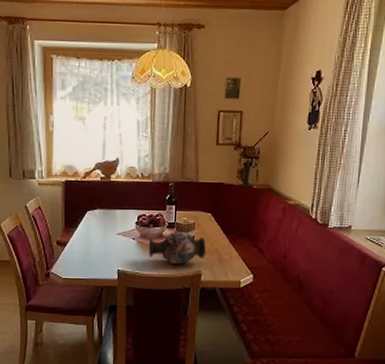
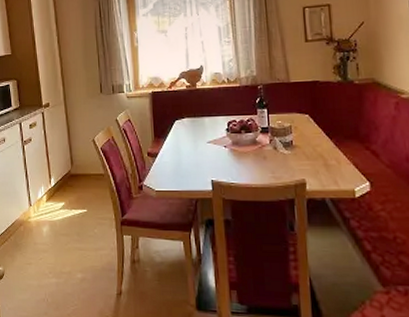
decorative vase: present [148,232,206,265] -> none [241,137,308,173]

